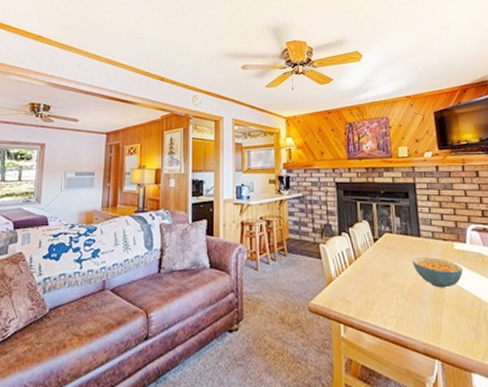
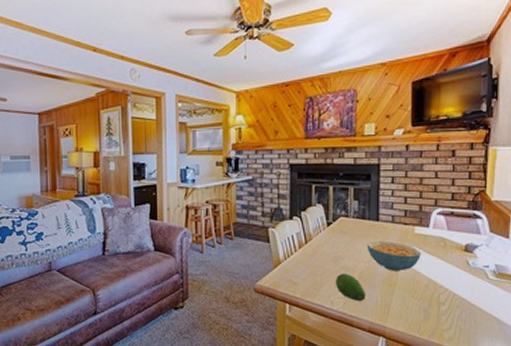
fruit: none [386,290,417,321] -> present [335,273,366,302]

